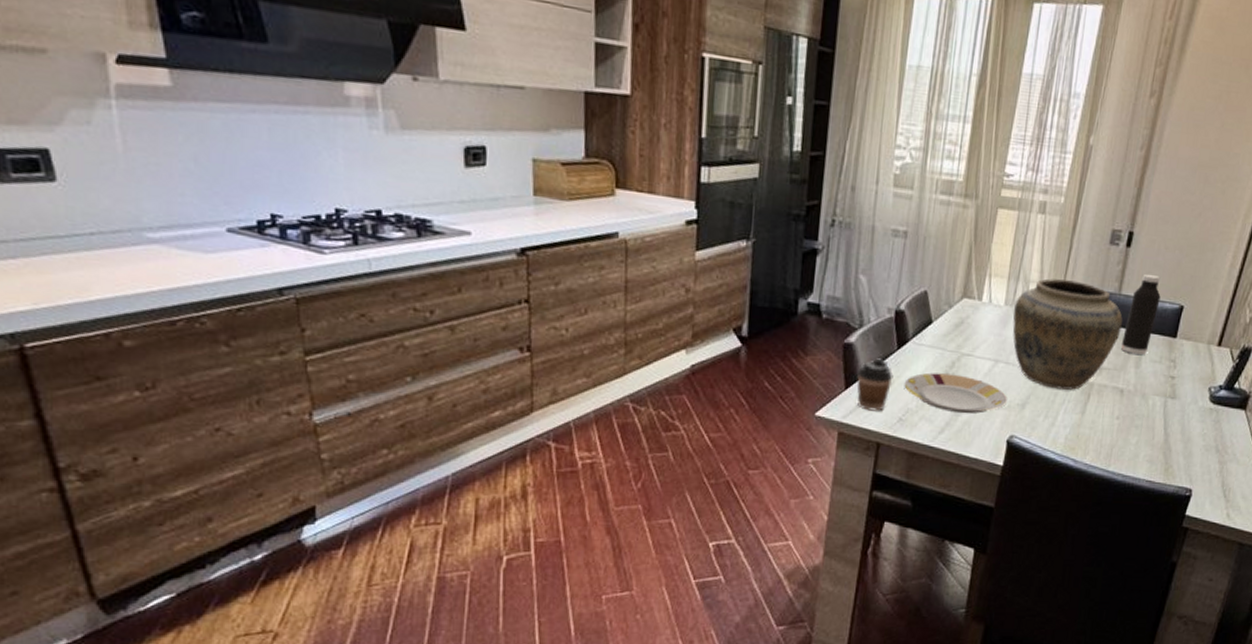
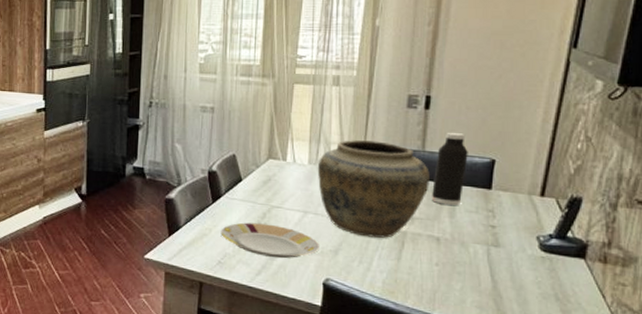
coffee cup: present [856,358,894,411] -> none [178,211,211,255]

